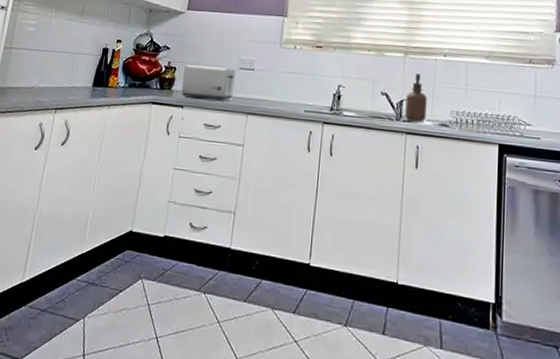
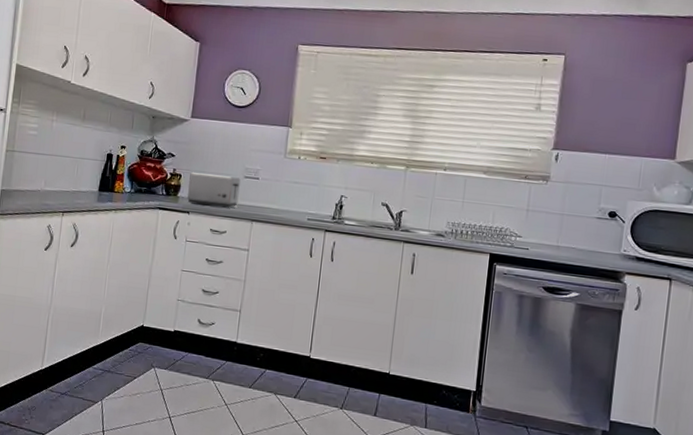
soap dispenser: present [405,73,427,122] -> none [403,186,426,232]

